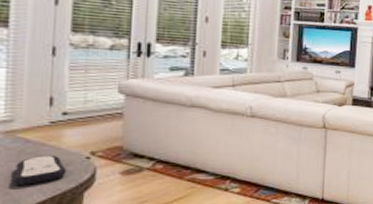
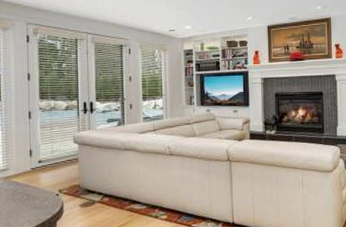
remote control: present [13,155,67,185] -> none [11,193,44,217]

